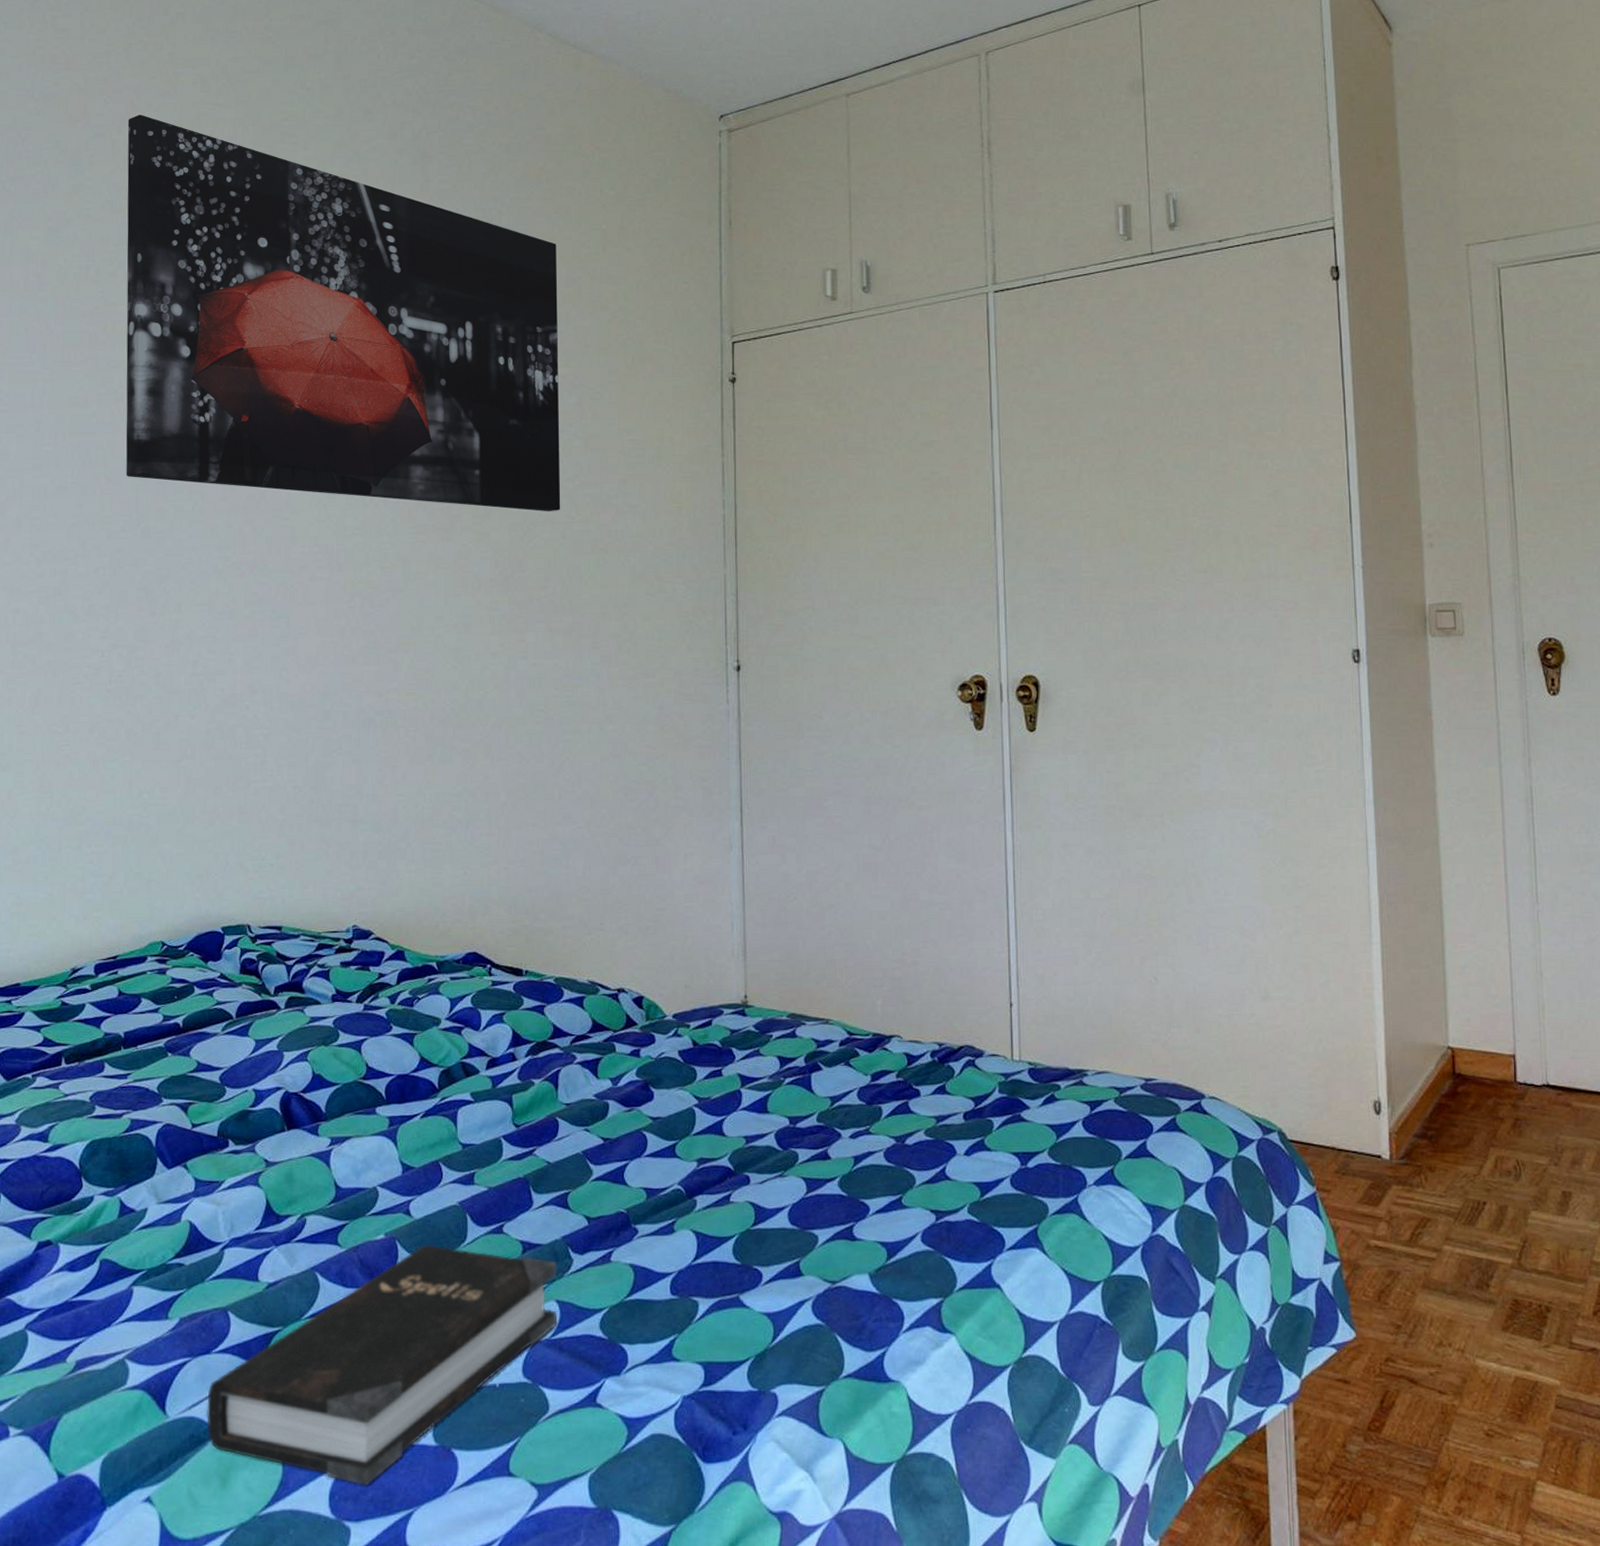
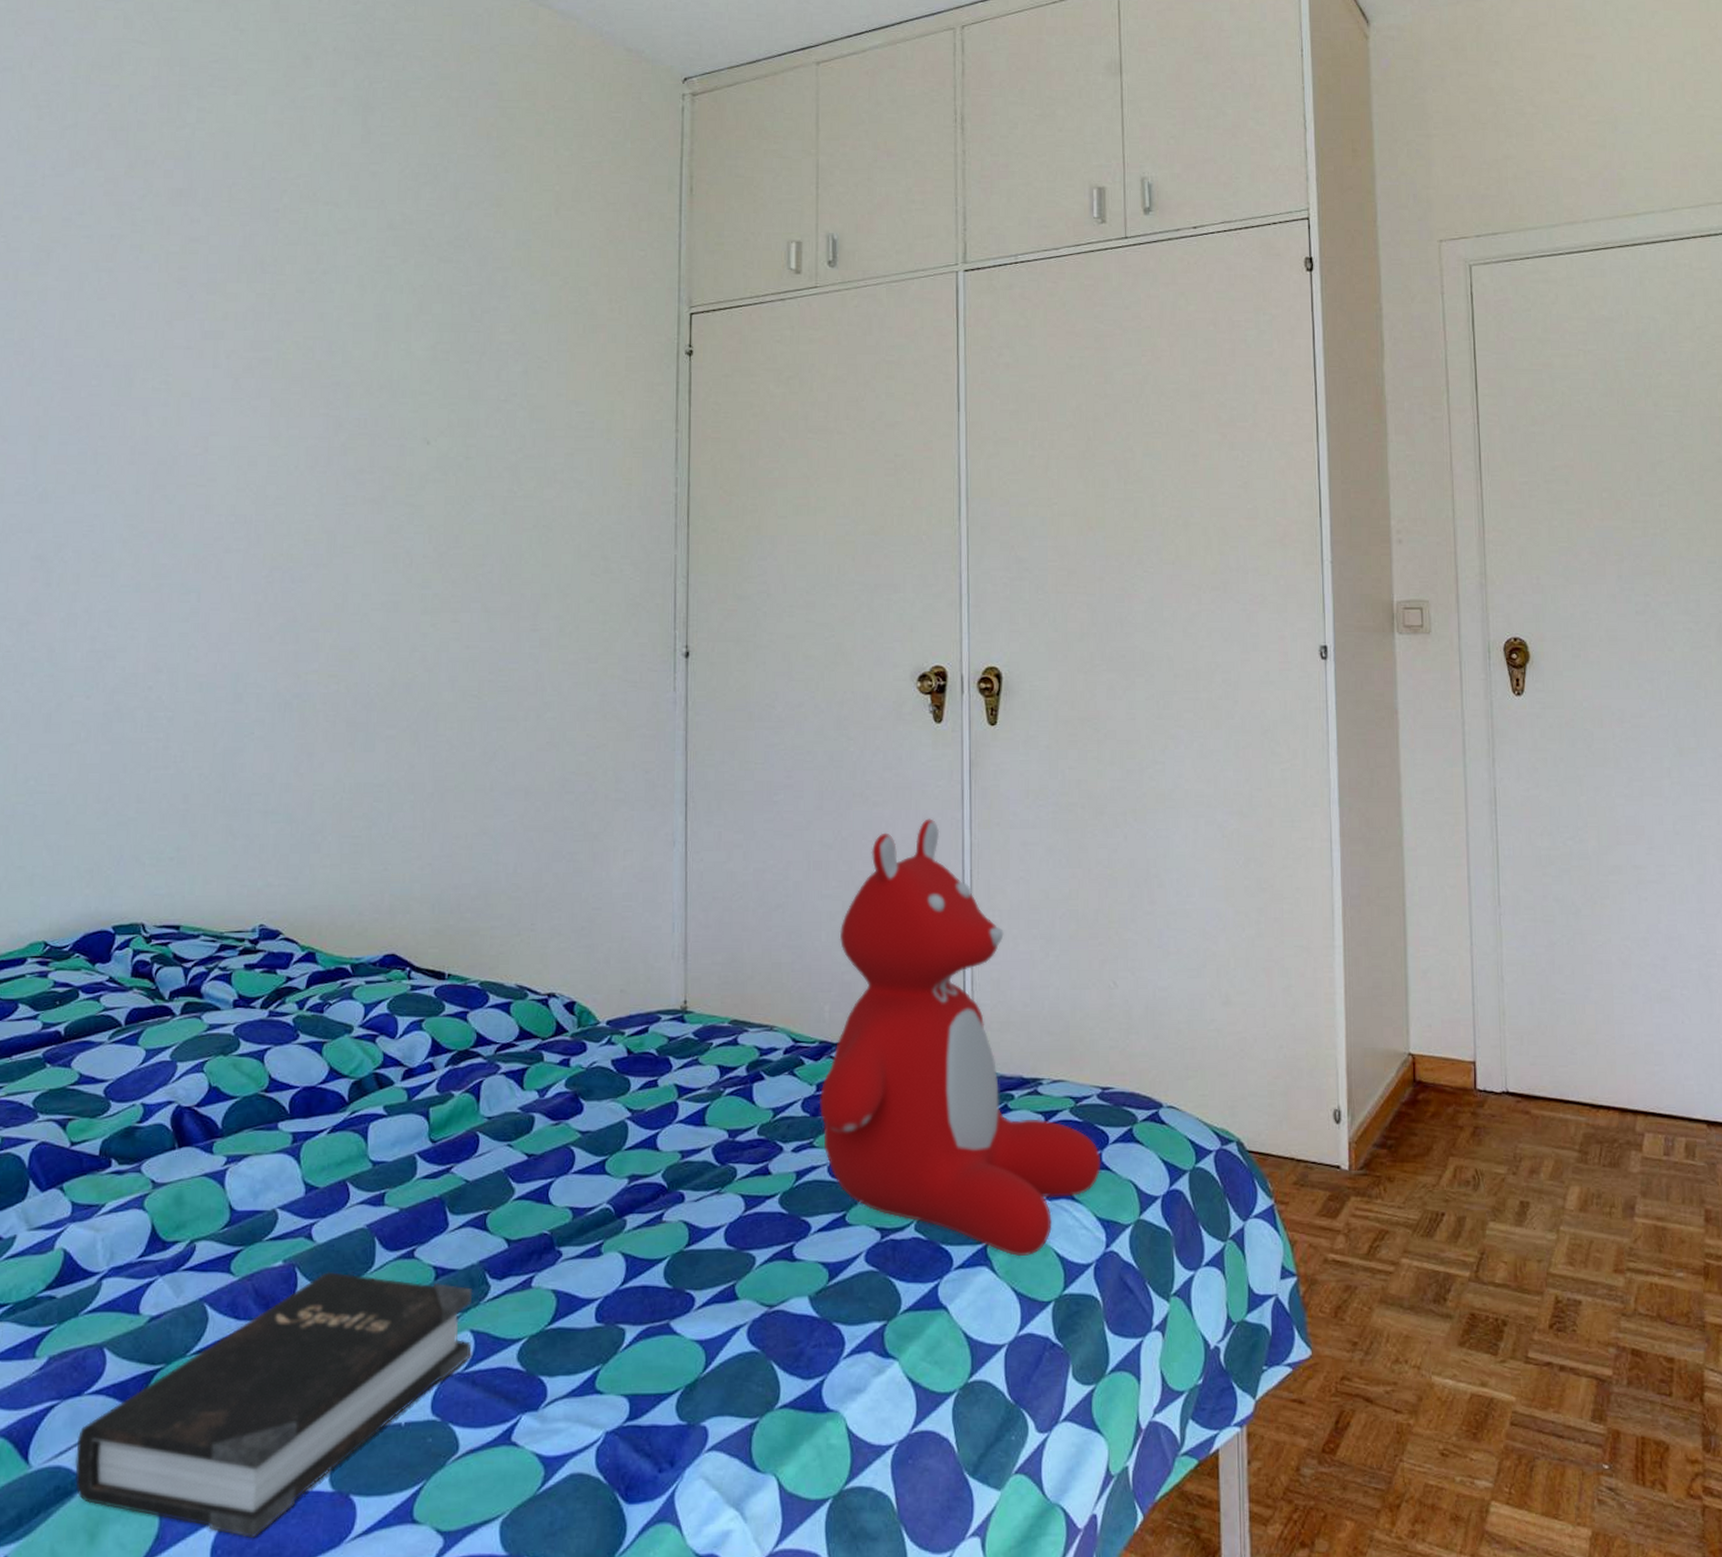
wall art: present [126,114,561,512] -> none [23,49,506,486]
teddy bear: none [874,822,1146,1238] -> present [819,818,1101,1256]

